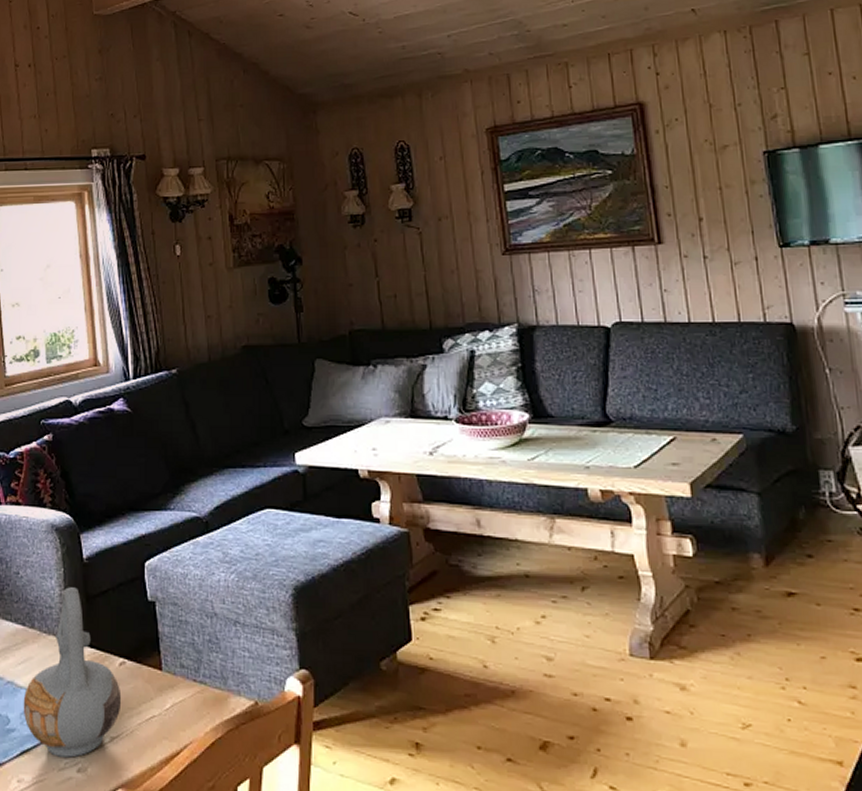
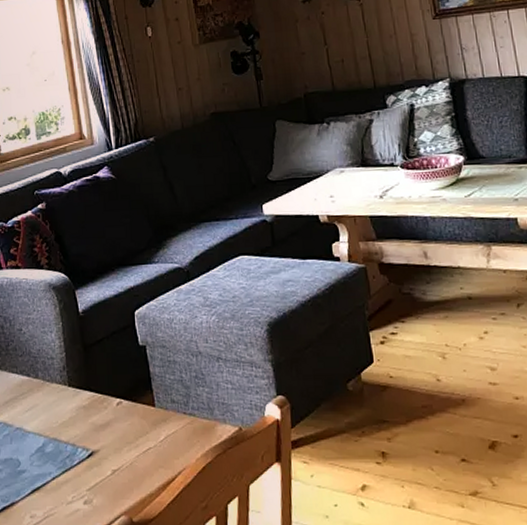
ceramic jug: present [23,587,122,758] -> none [31,339,121,492]

